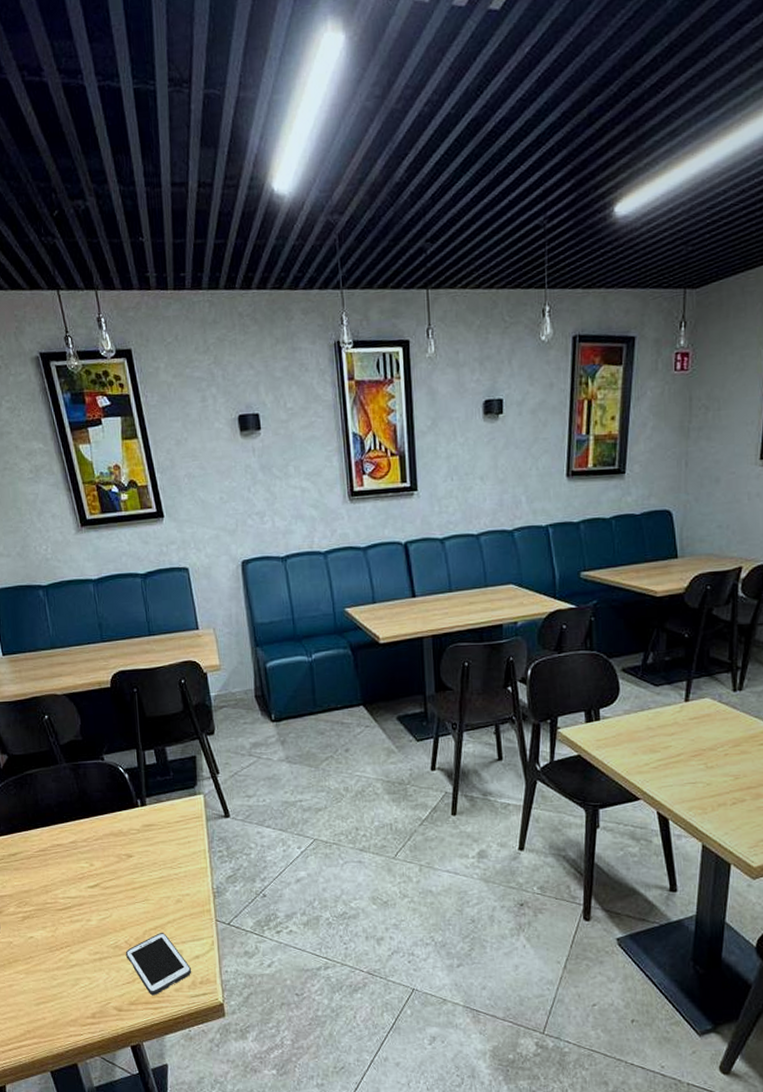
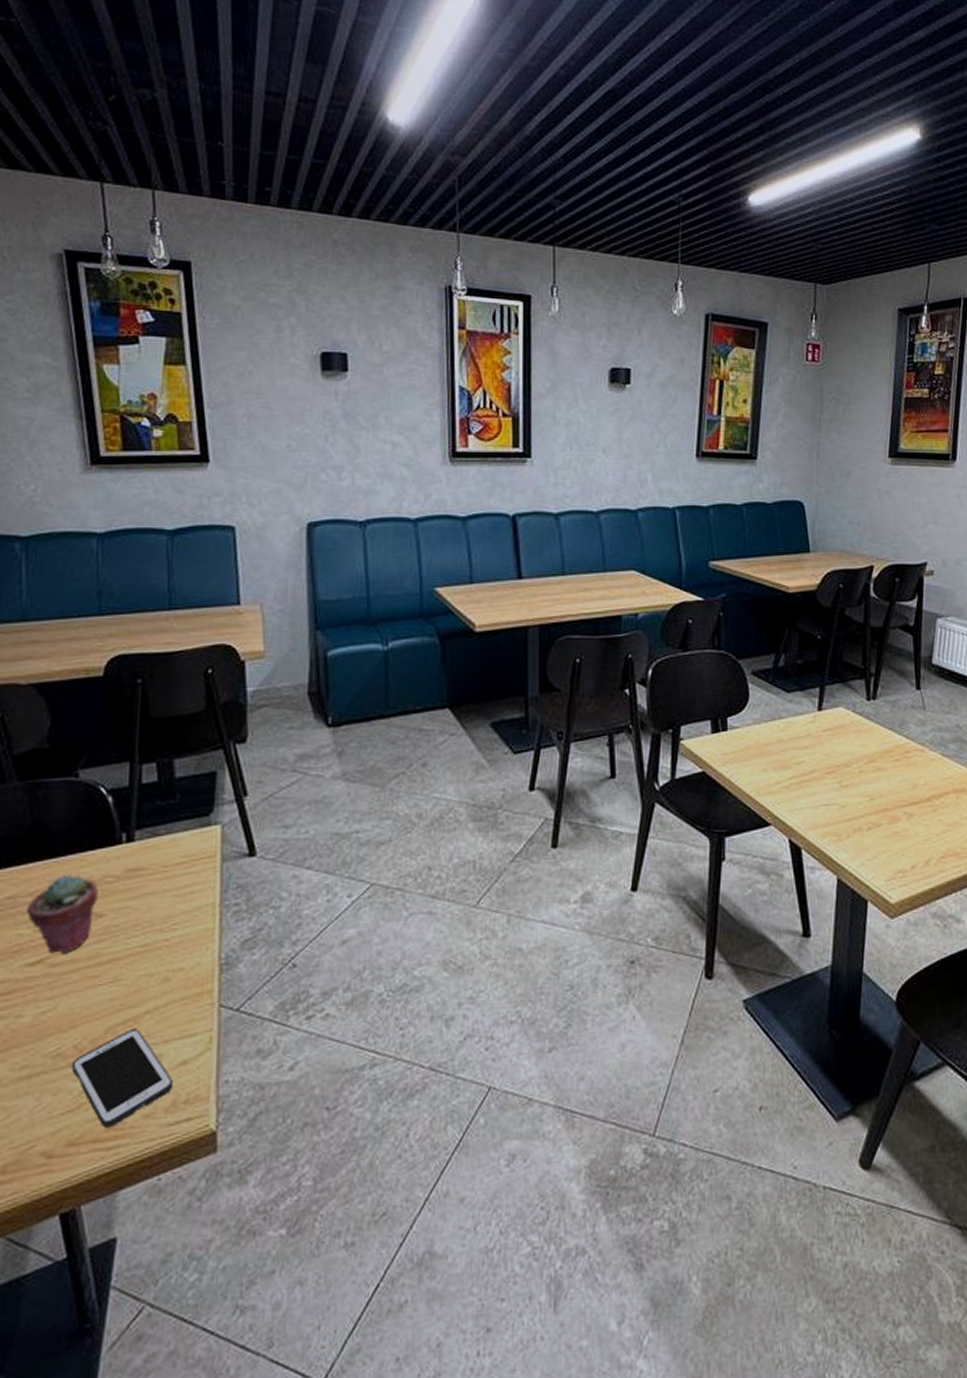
potted succulent: none [84,827,128,881] -> present [27,874,99,954]

